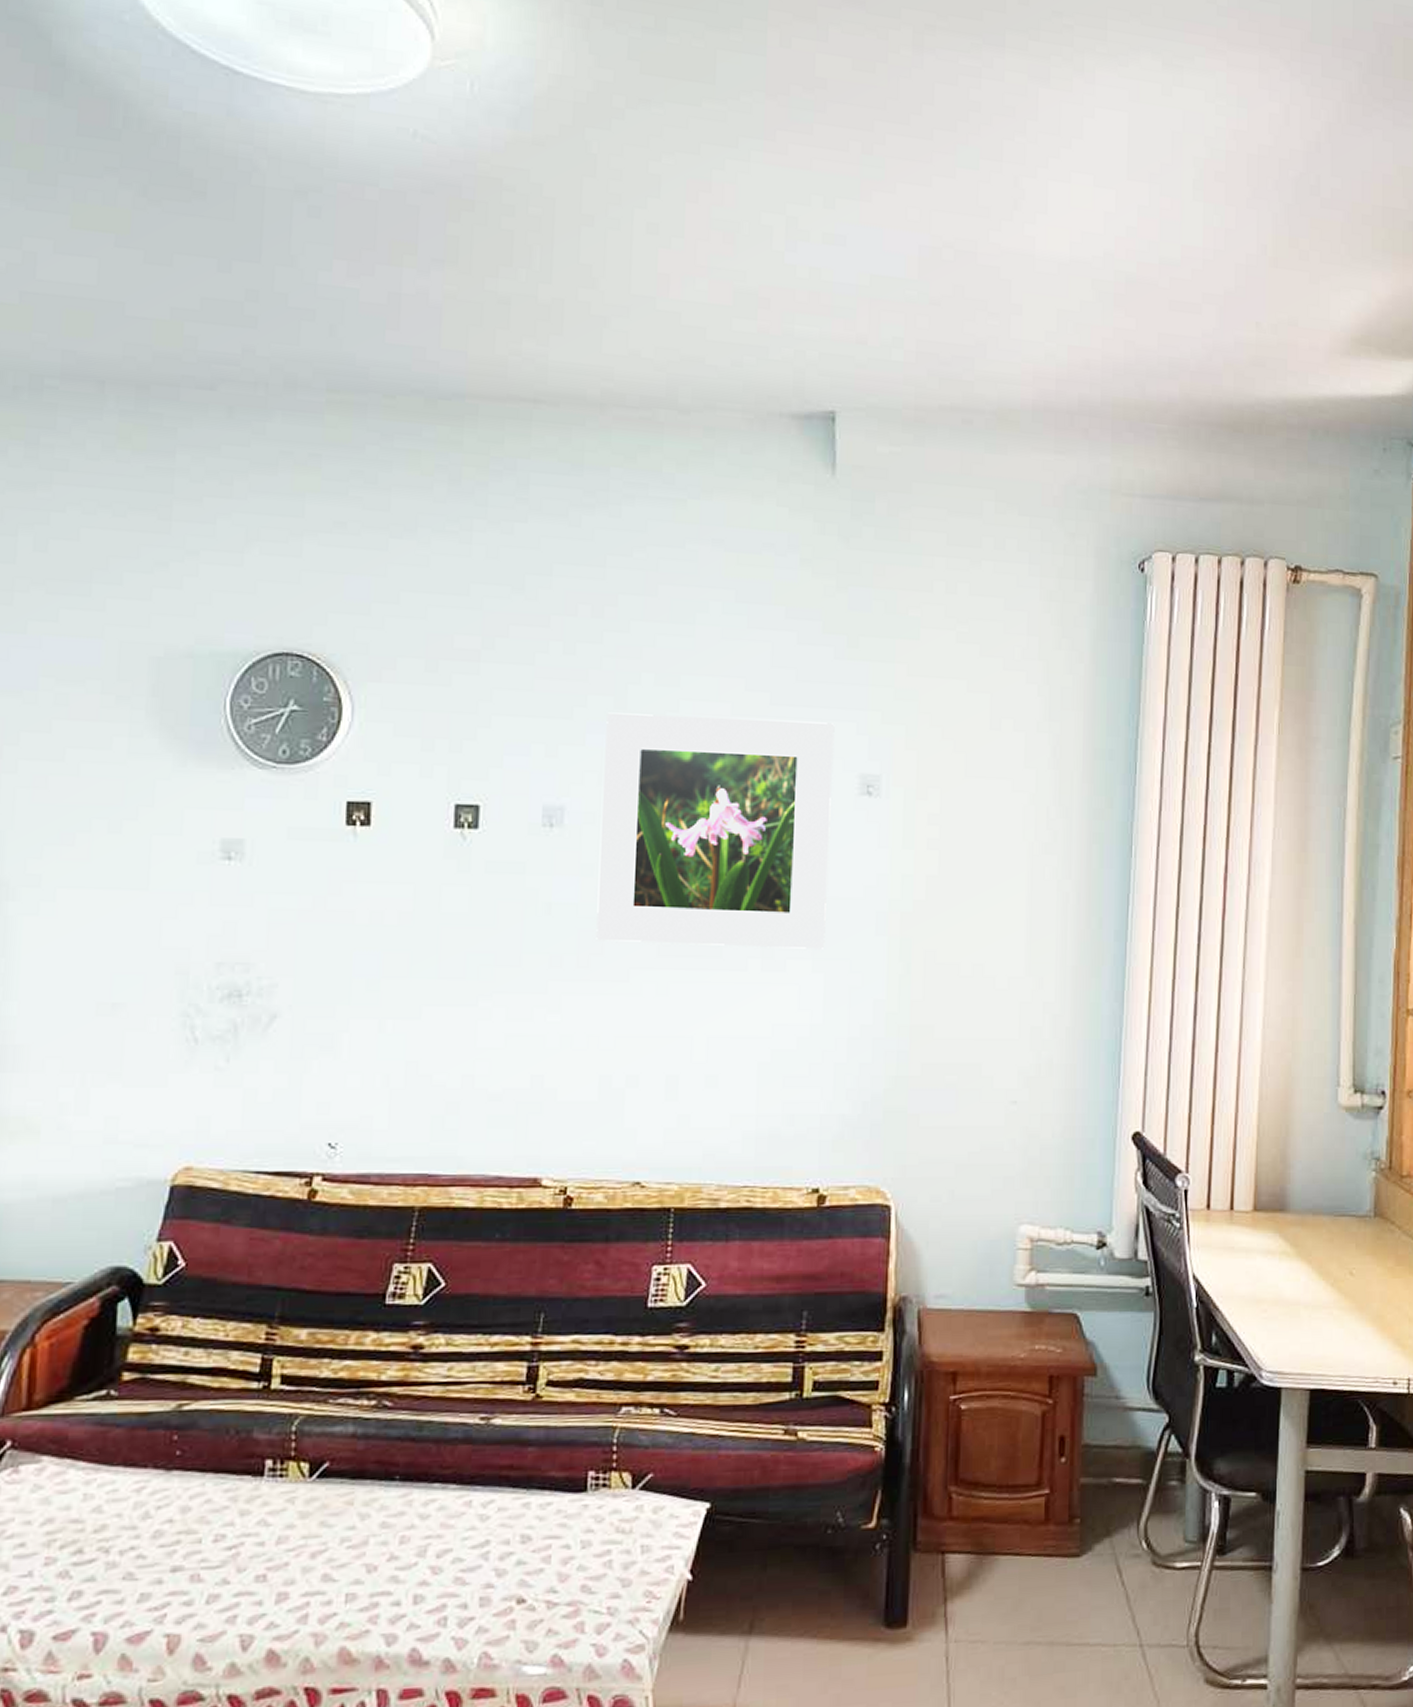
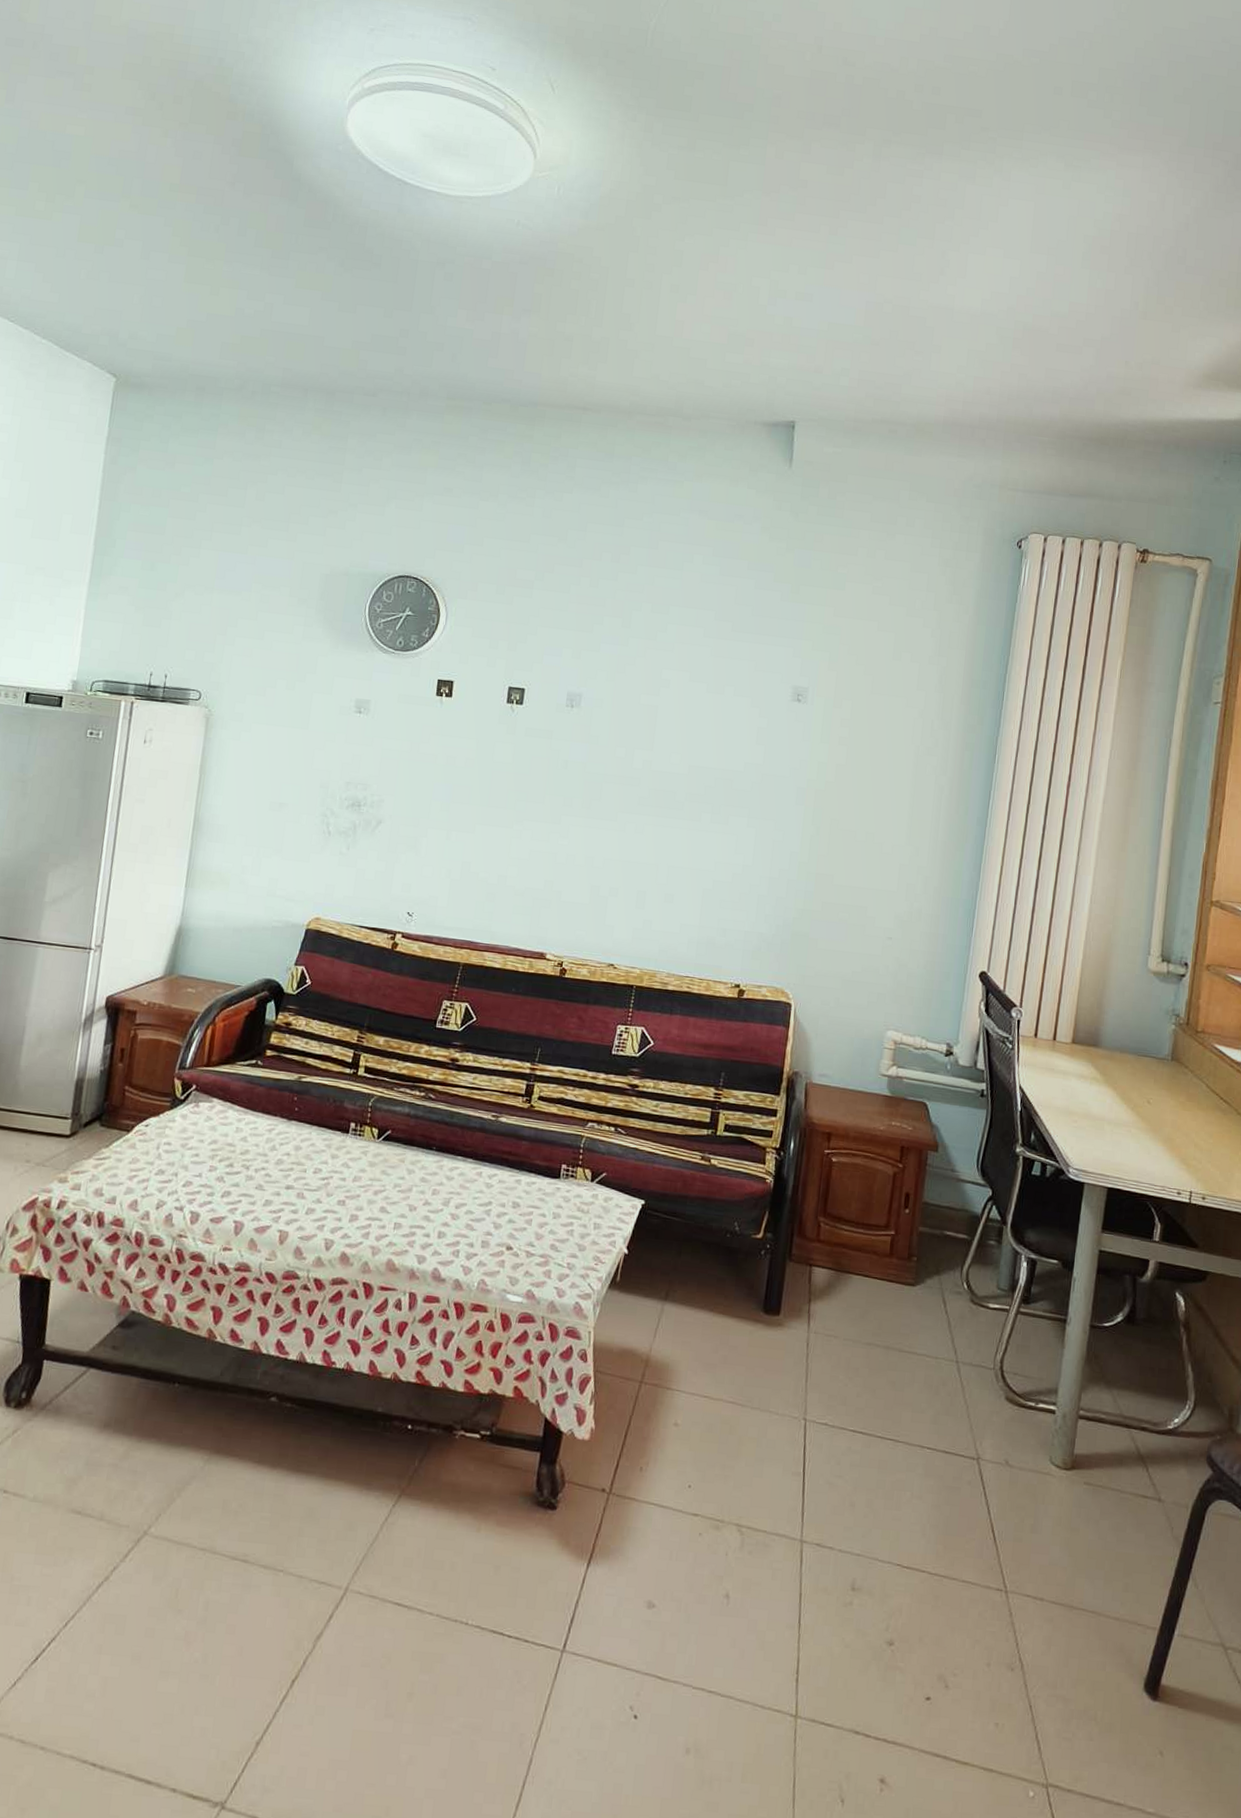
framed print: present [596,712,835,949] -> none [596,629,777,811]

